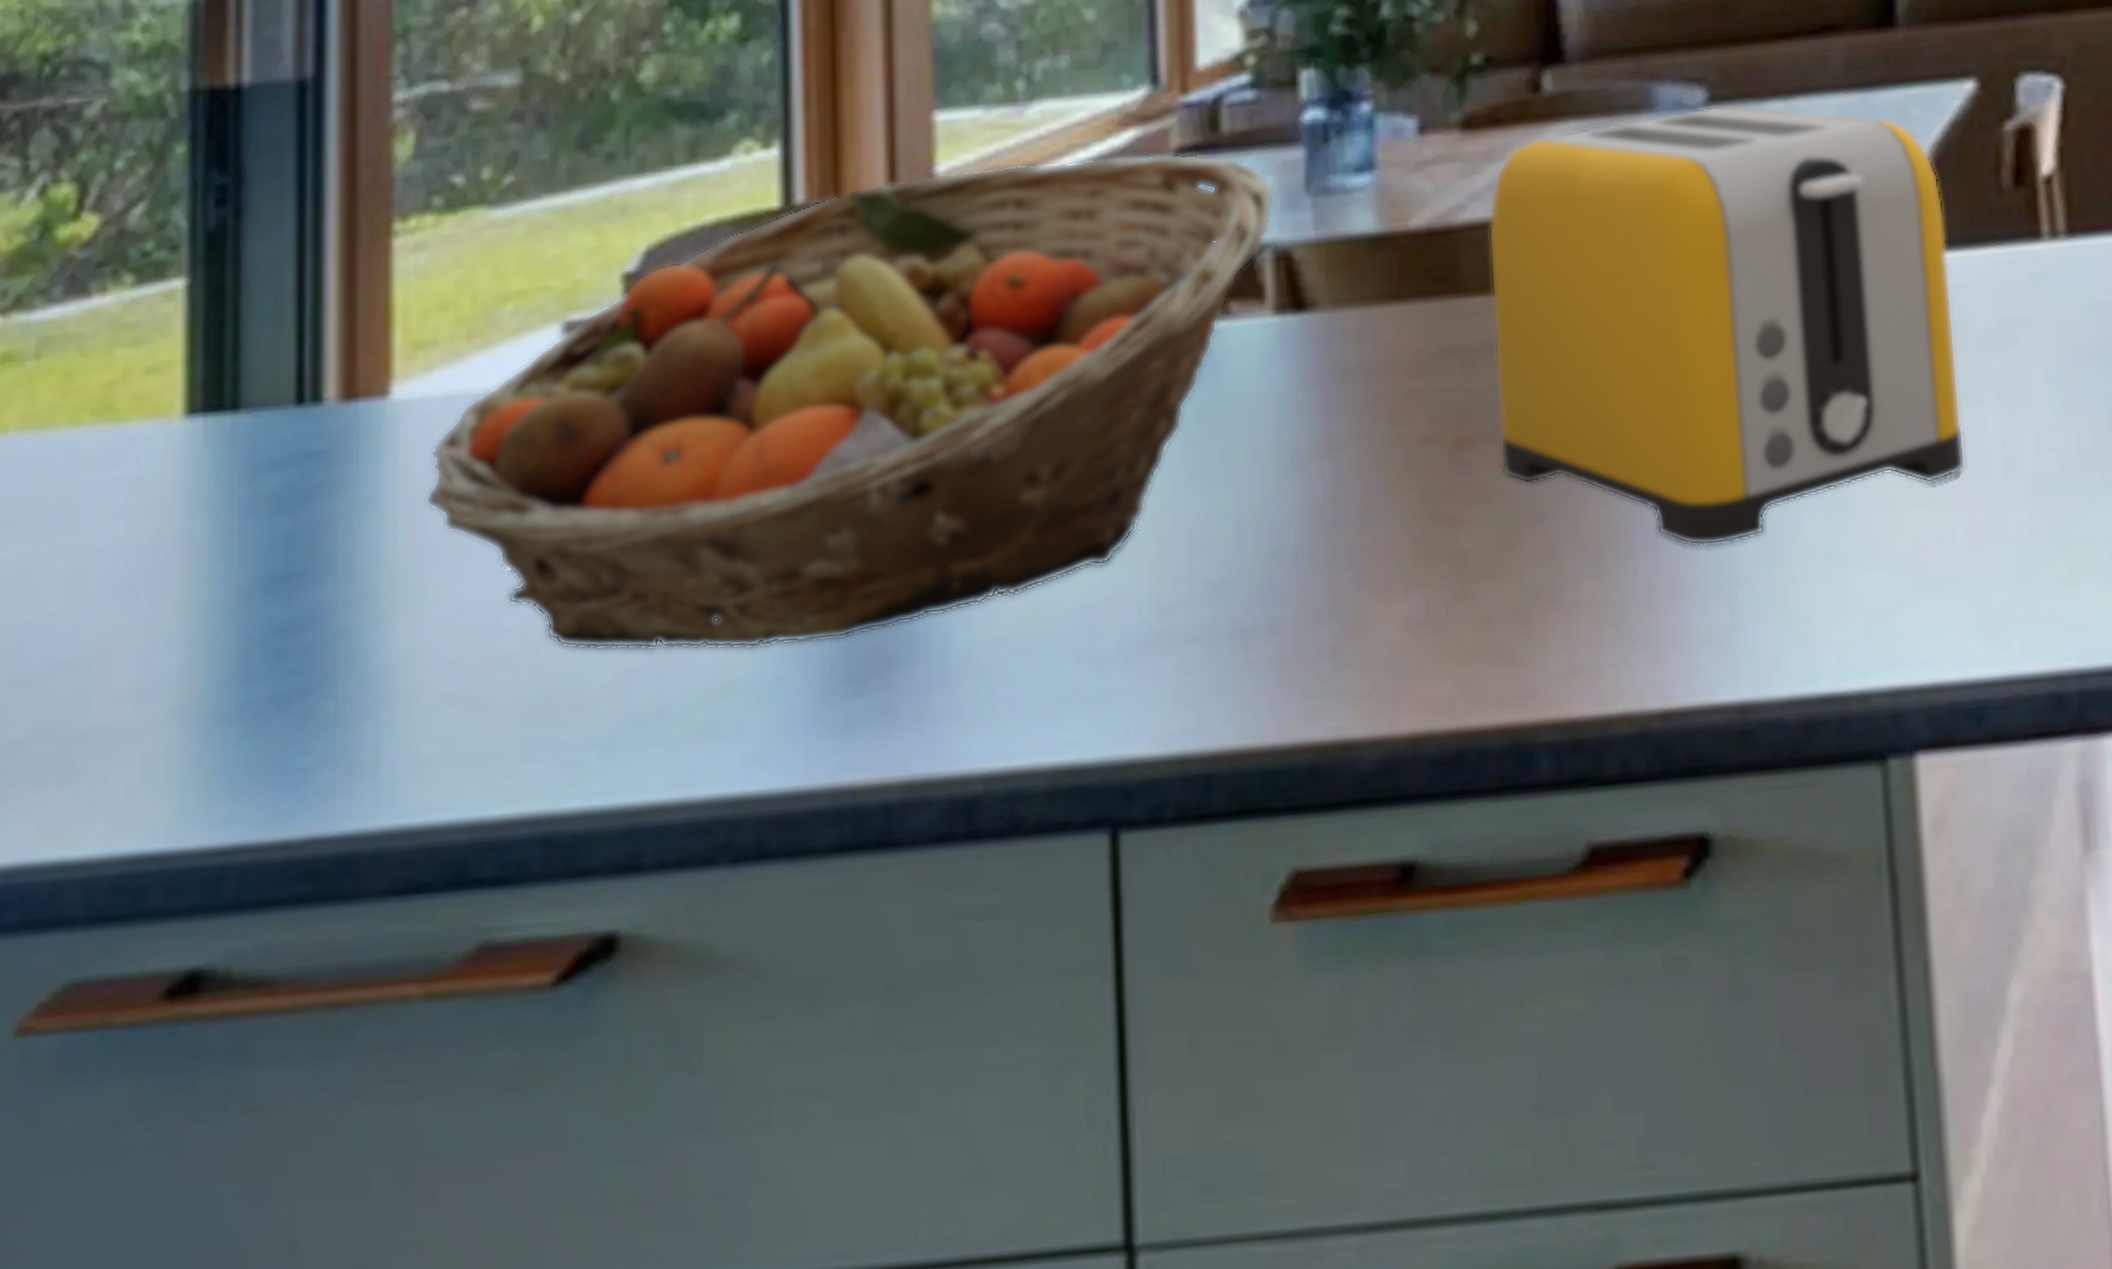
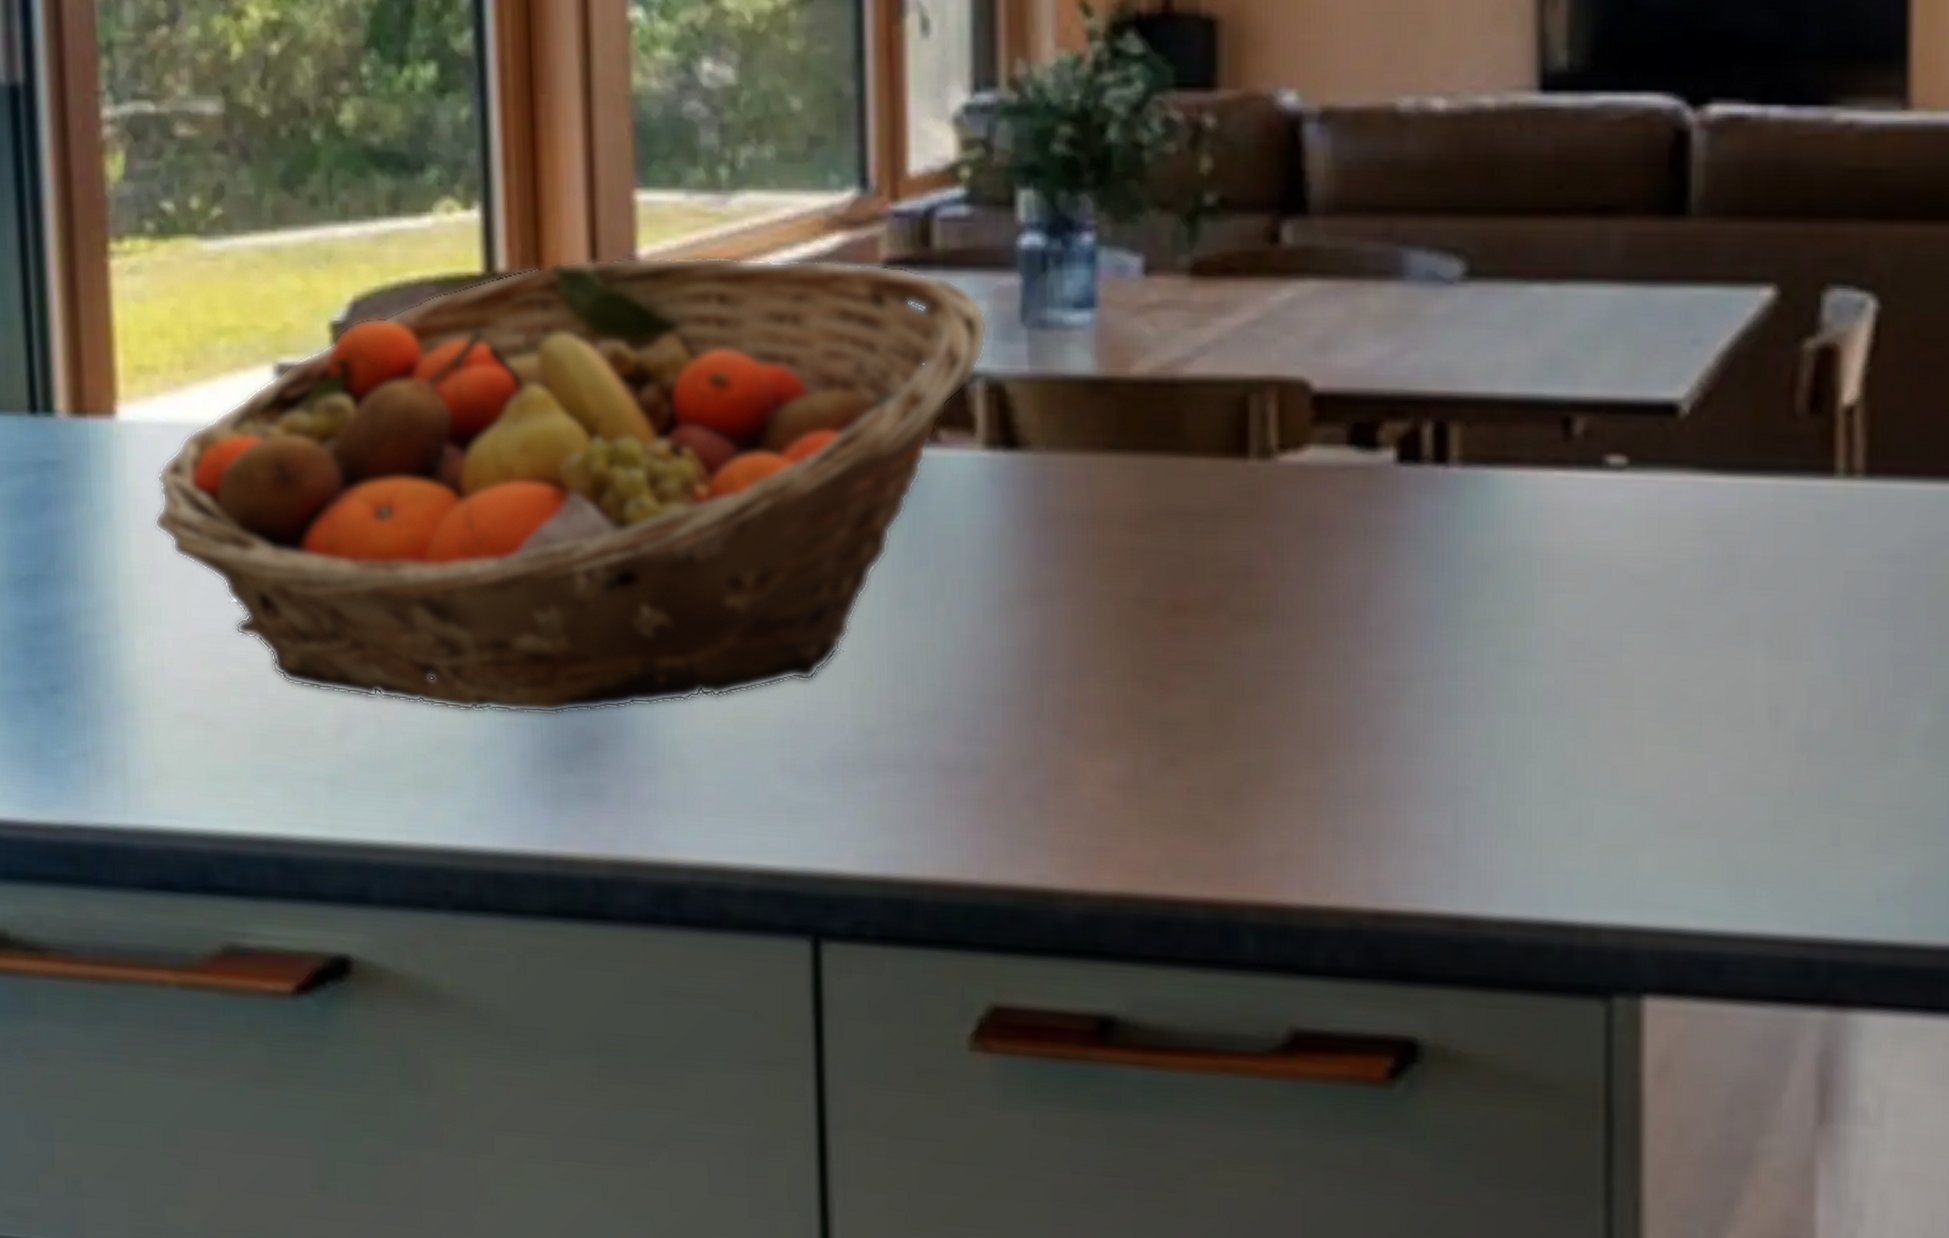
toaster: present [1488,105,1966,546] -> none [1215,282,1726,753]

